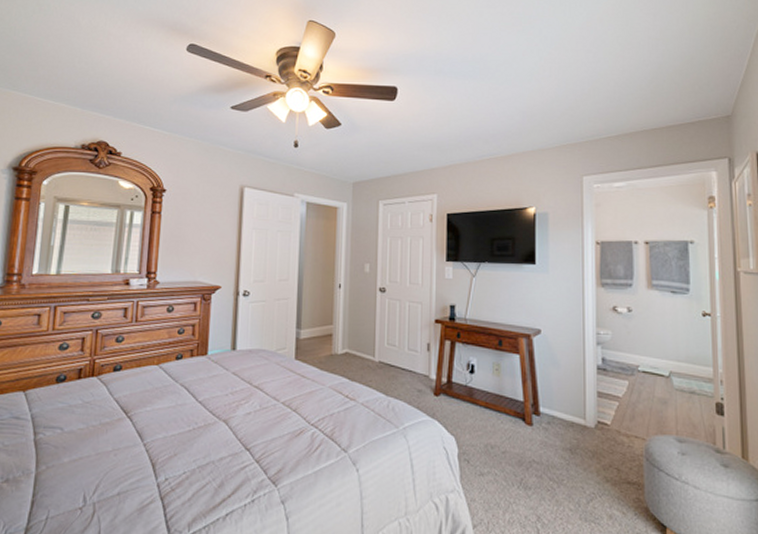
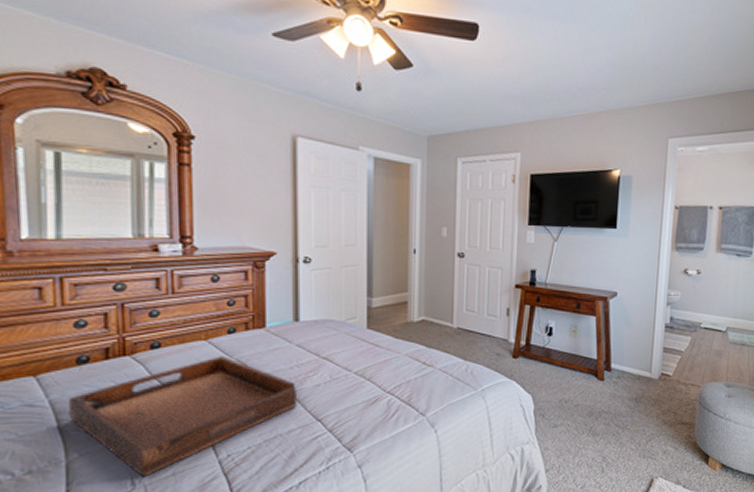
serving tray: none [44,380,230,495] -> present [69,356,296,477]

